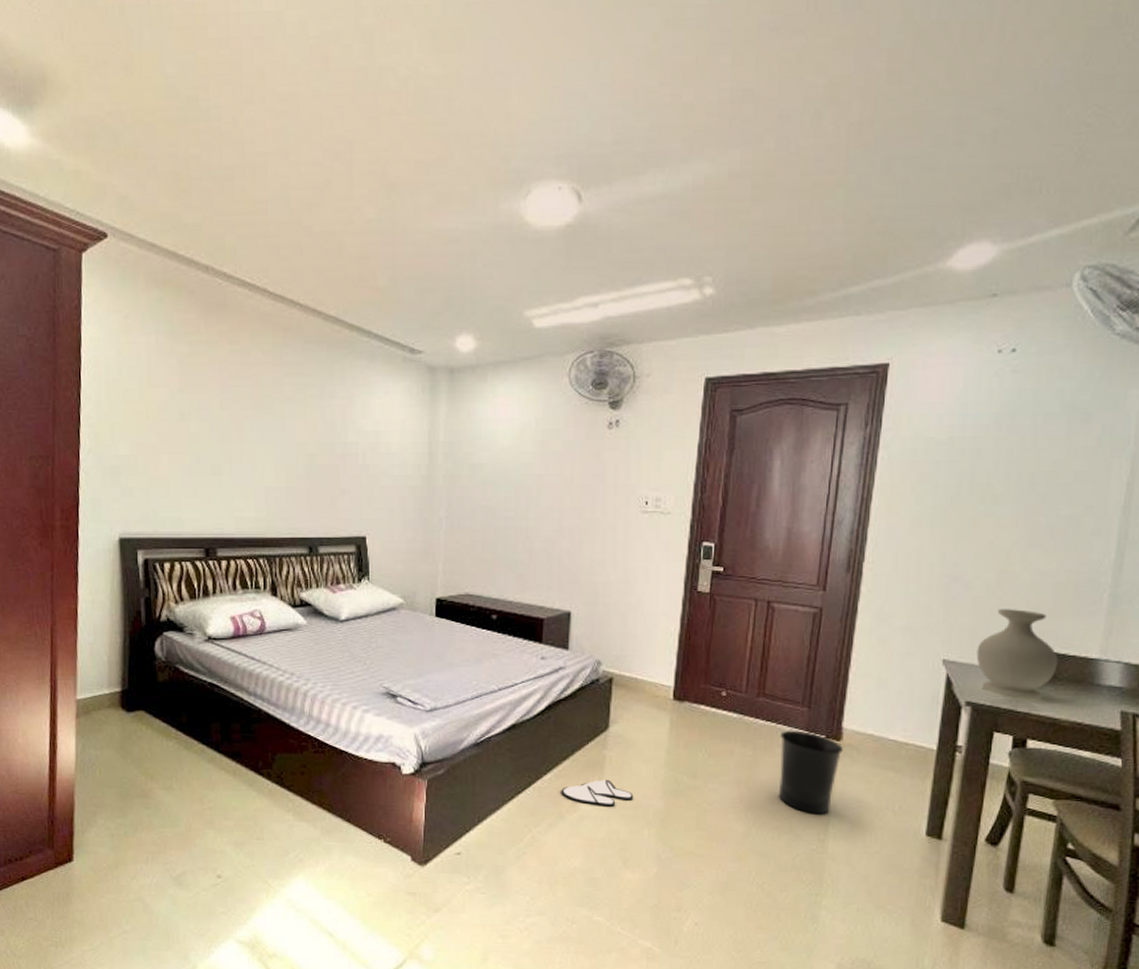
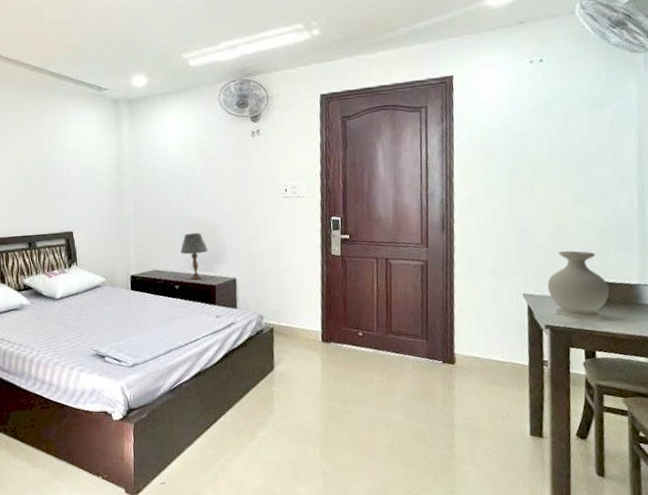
table lamp: none [502,550,538,610] -> present [180,233,208,280]
slippers: present [561,779,634,807] -> none [241,411,299,433]
waste bin: present [779,730,843,815] -> none [408,358,457,426]

